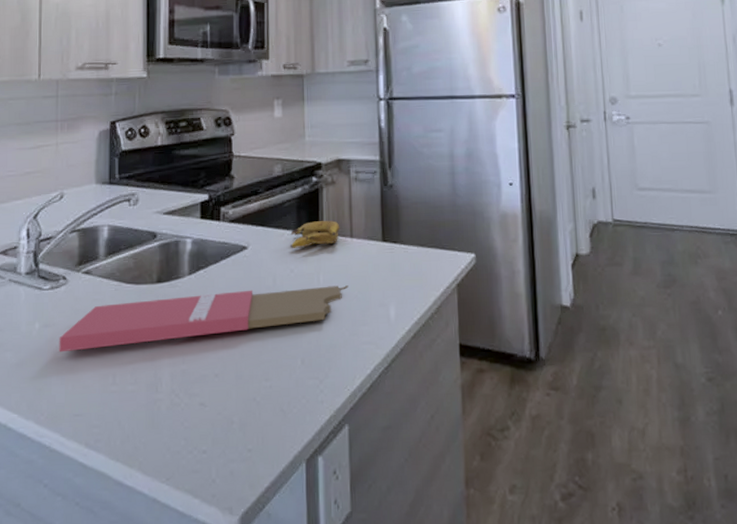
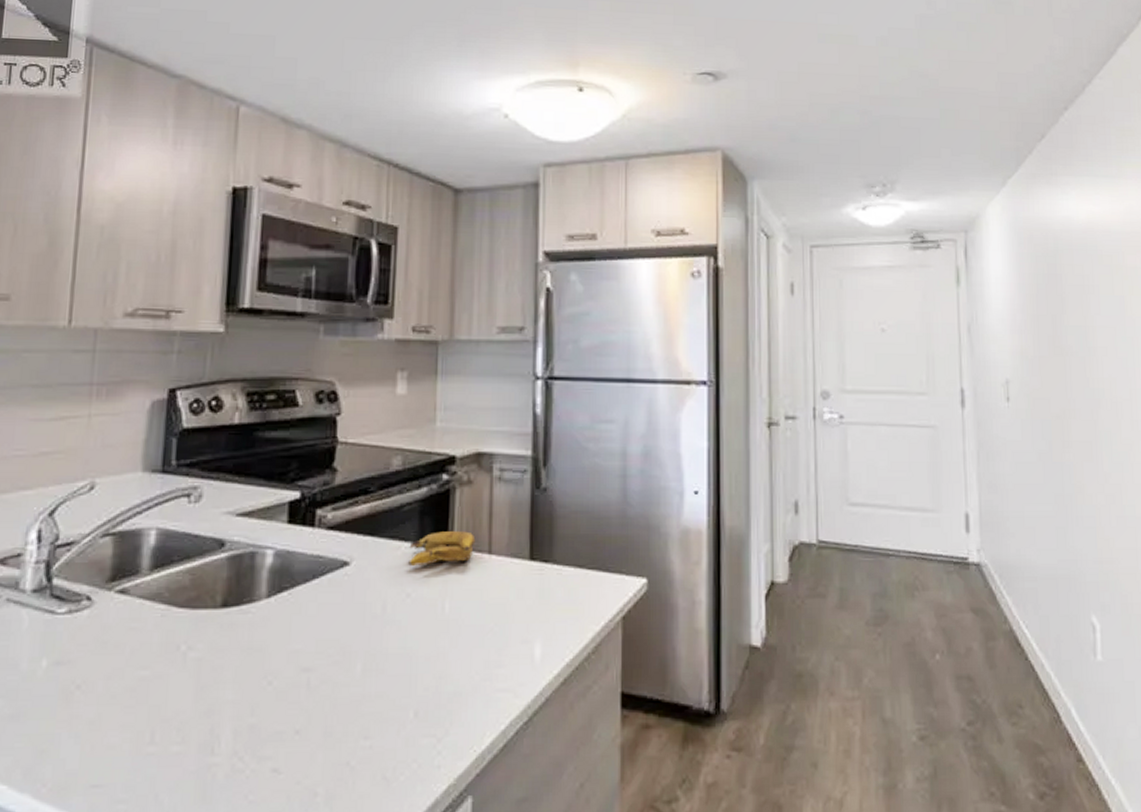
cutting board: present [59,285,349,353] -> none [74,615,482,700]

